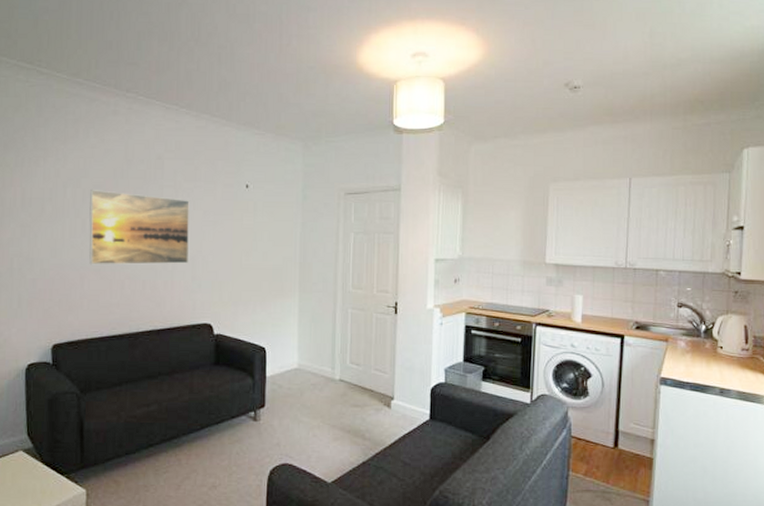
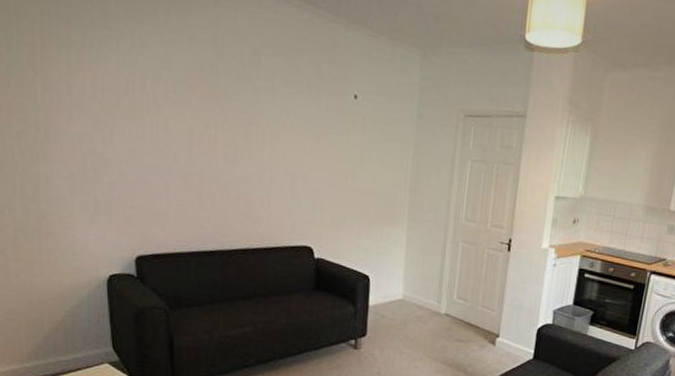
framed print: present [89,190,190,265] -> none [173,84,290,180]

